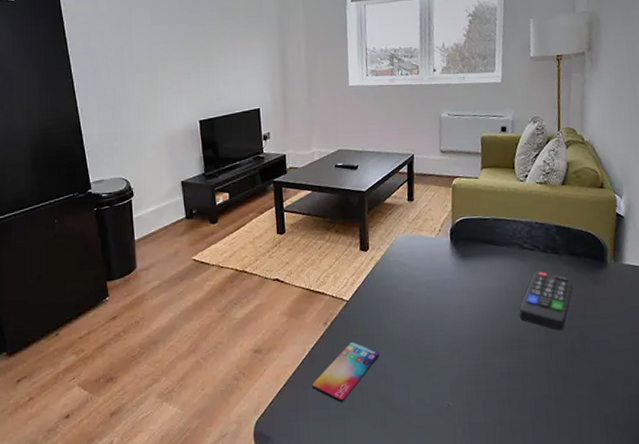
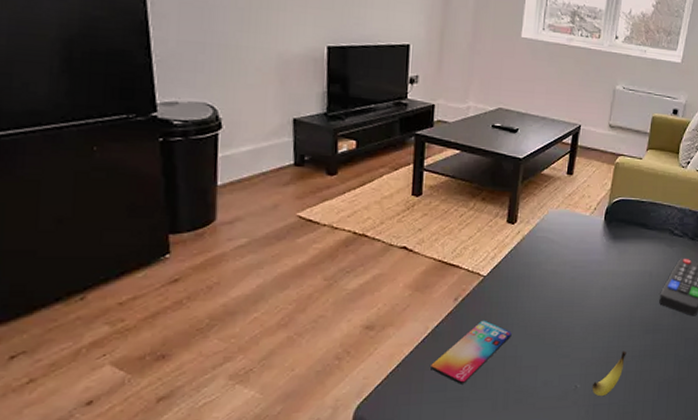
banana: none [465,368,495,415] -> present [593,350,627,396]

